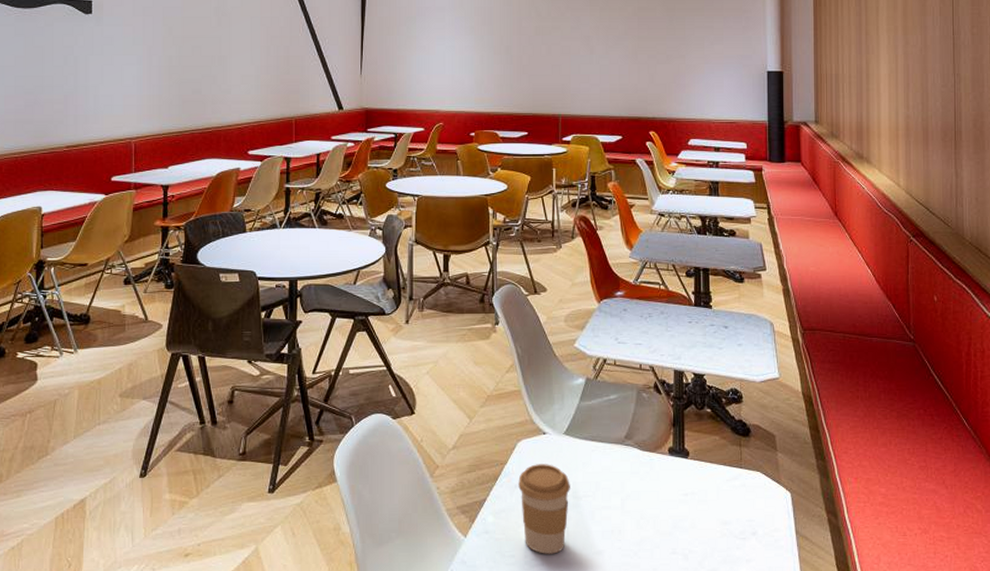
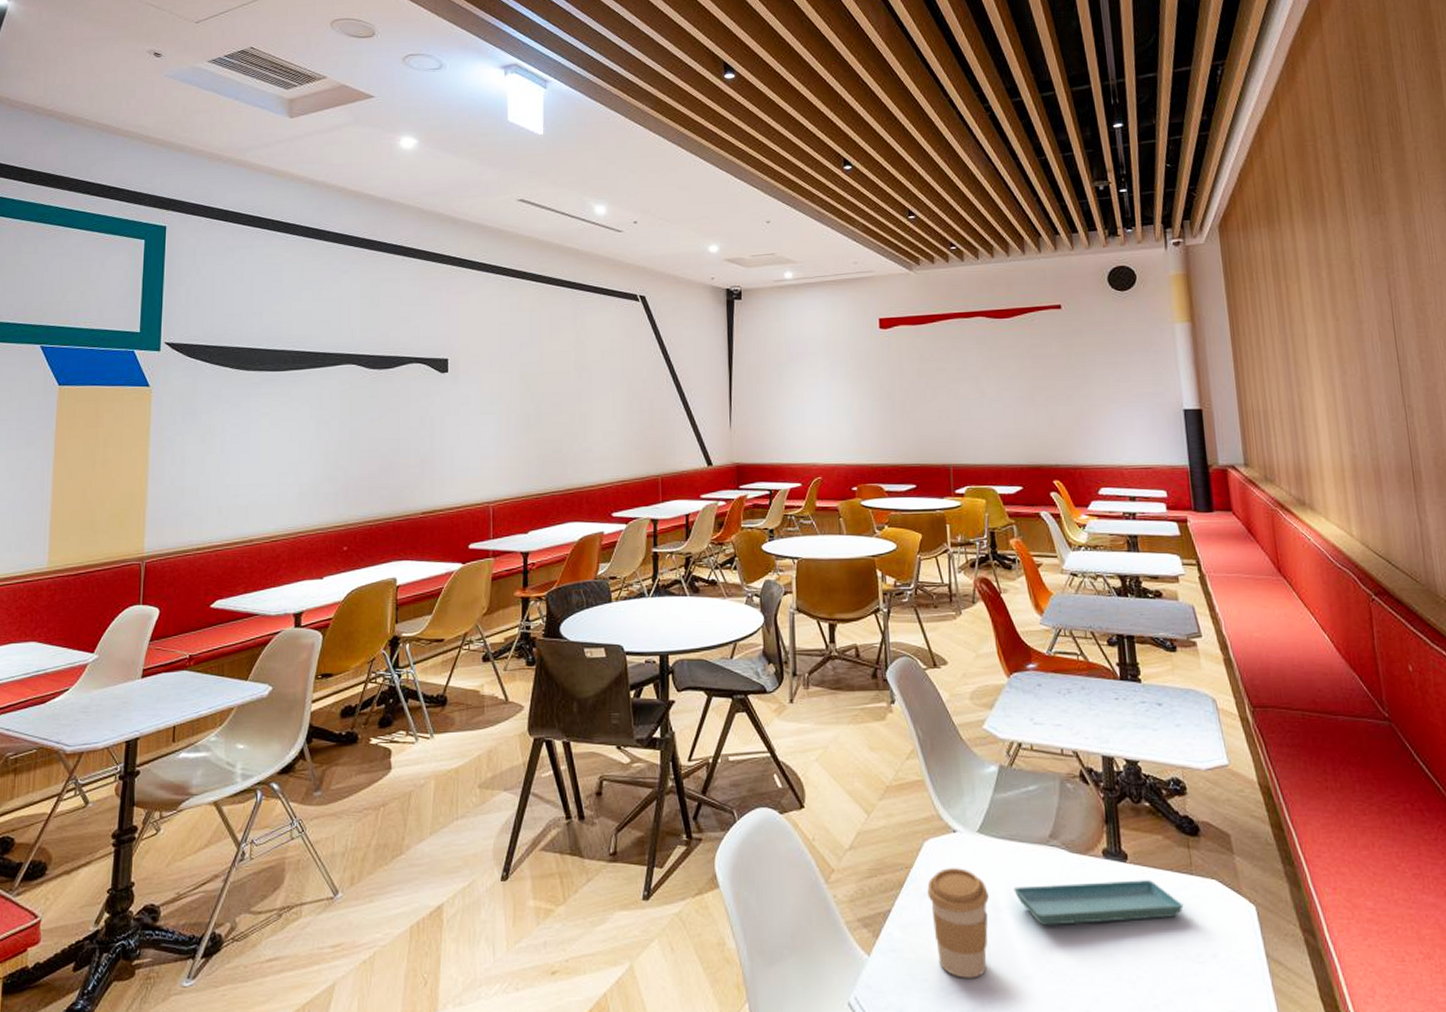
saucer: none [592,473,732,510] -> present [1014,880,1184,925]

